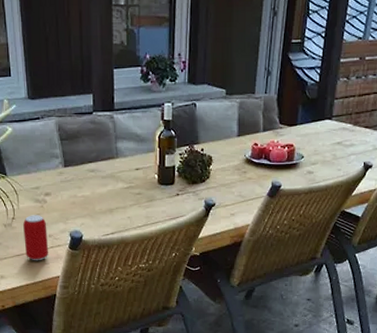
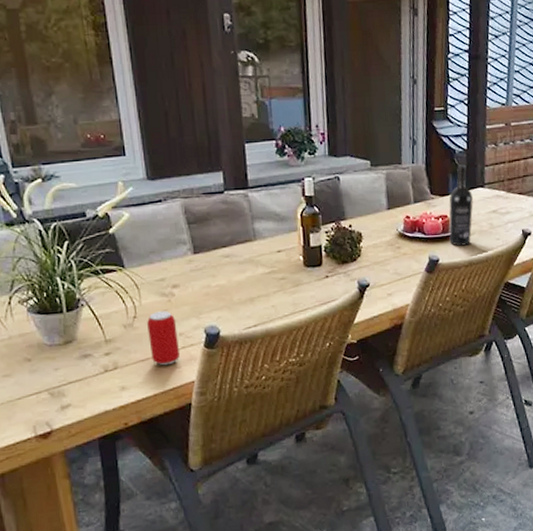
wine bottle: none [293,96,320,174] -> present [449,164,473,246]

